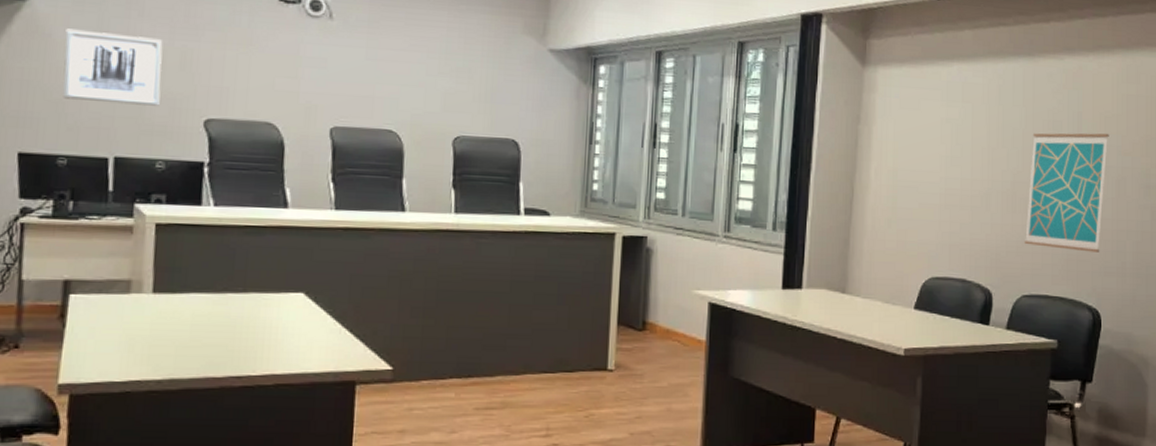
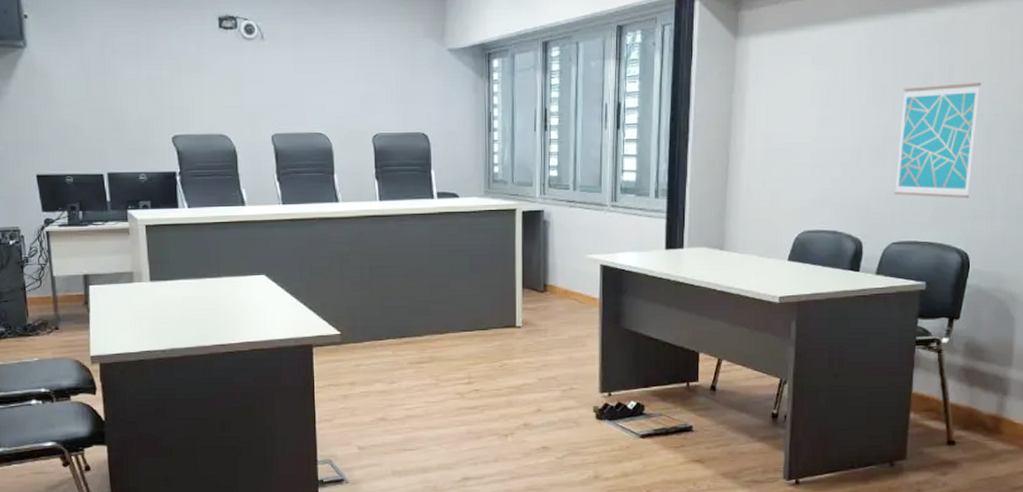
wall art: present [63,28,163,106] -> none [57,68,136,129]

